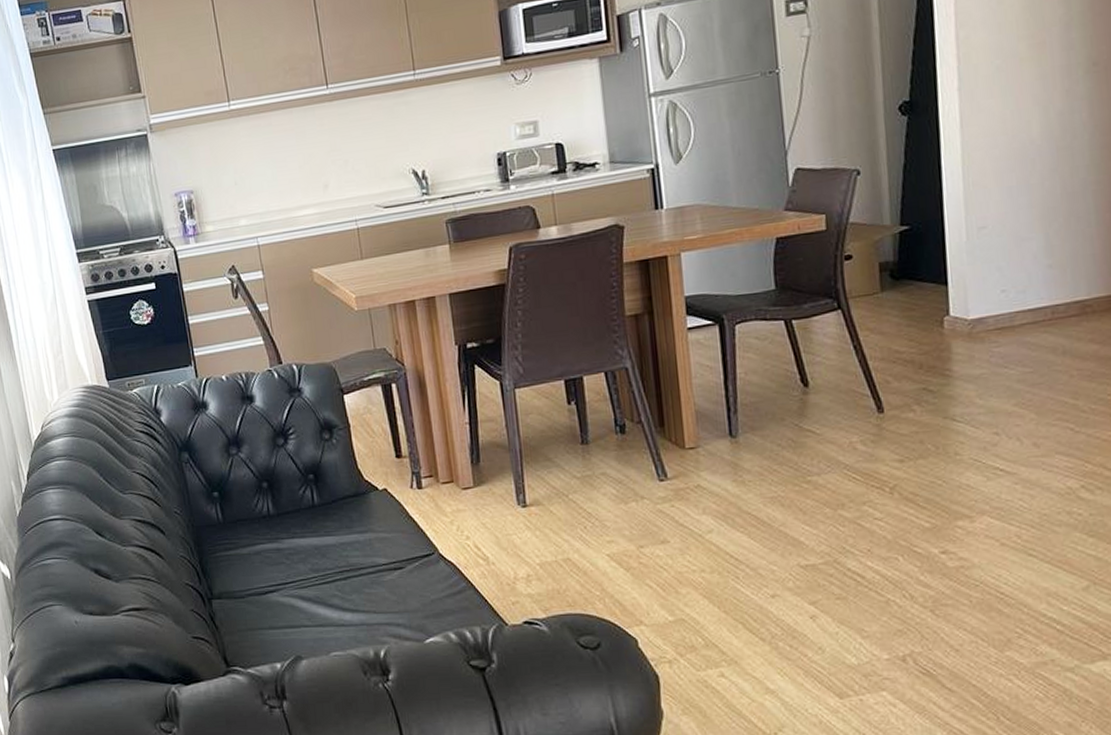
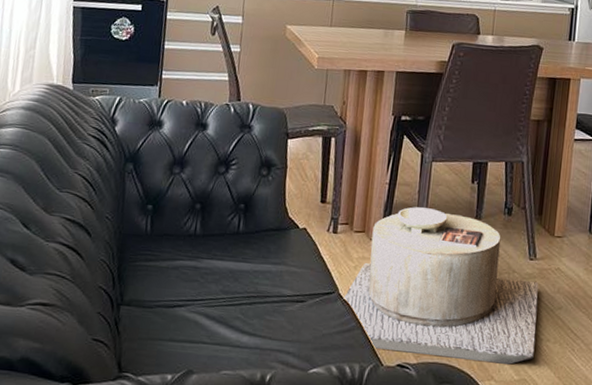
side table: none [445,442,688,608] -> present [343,207,539,365]

